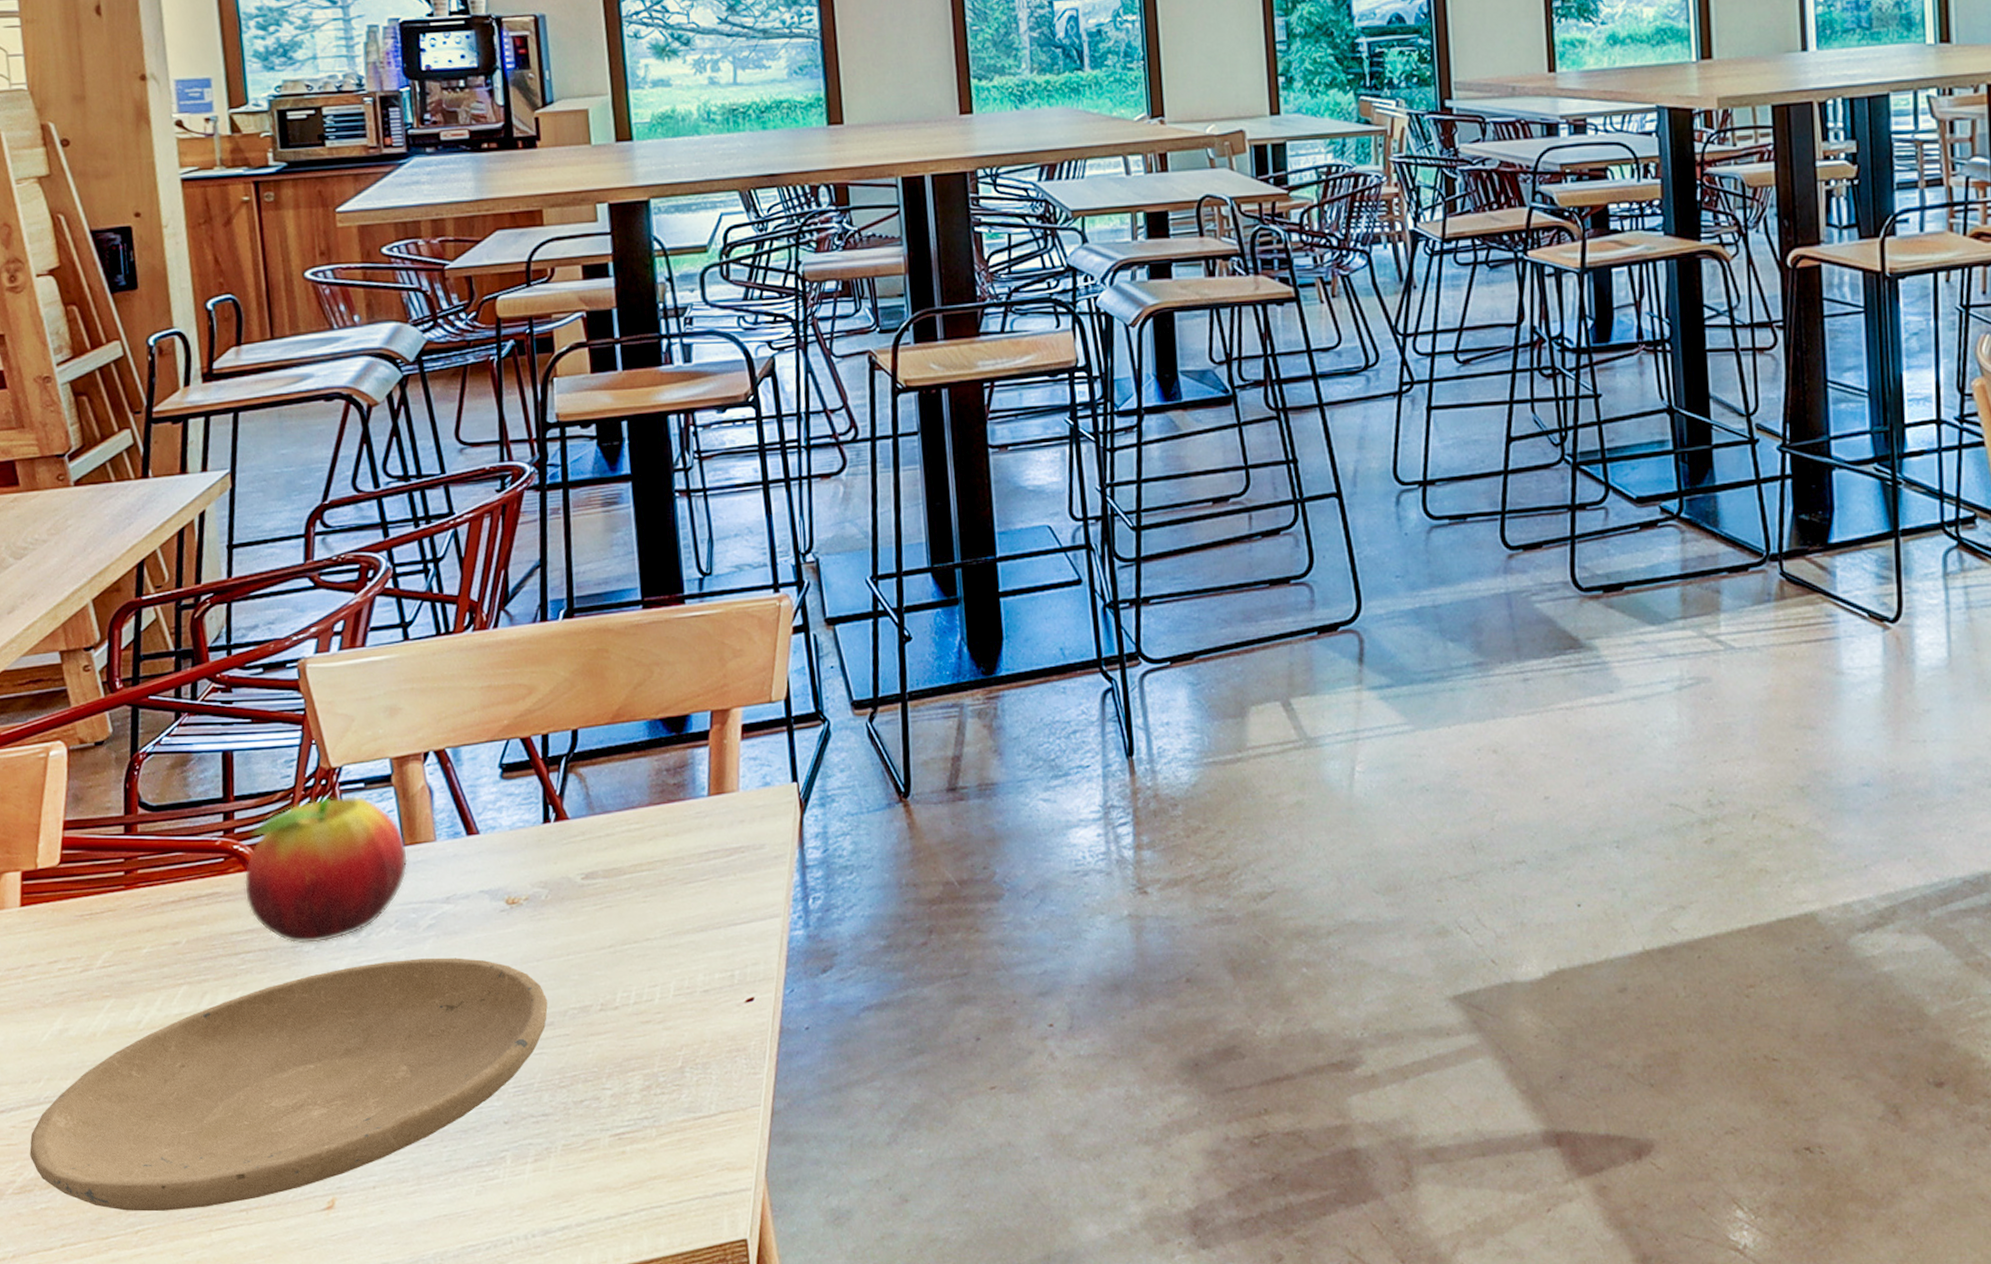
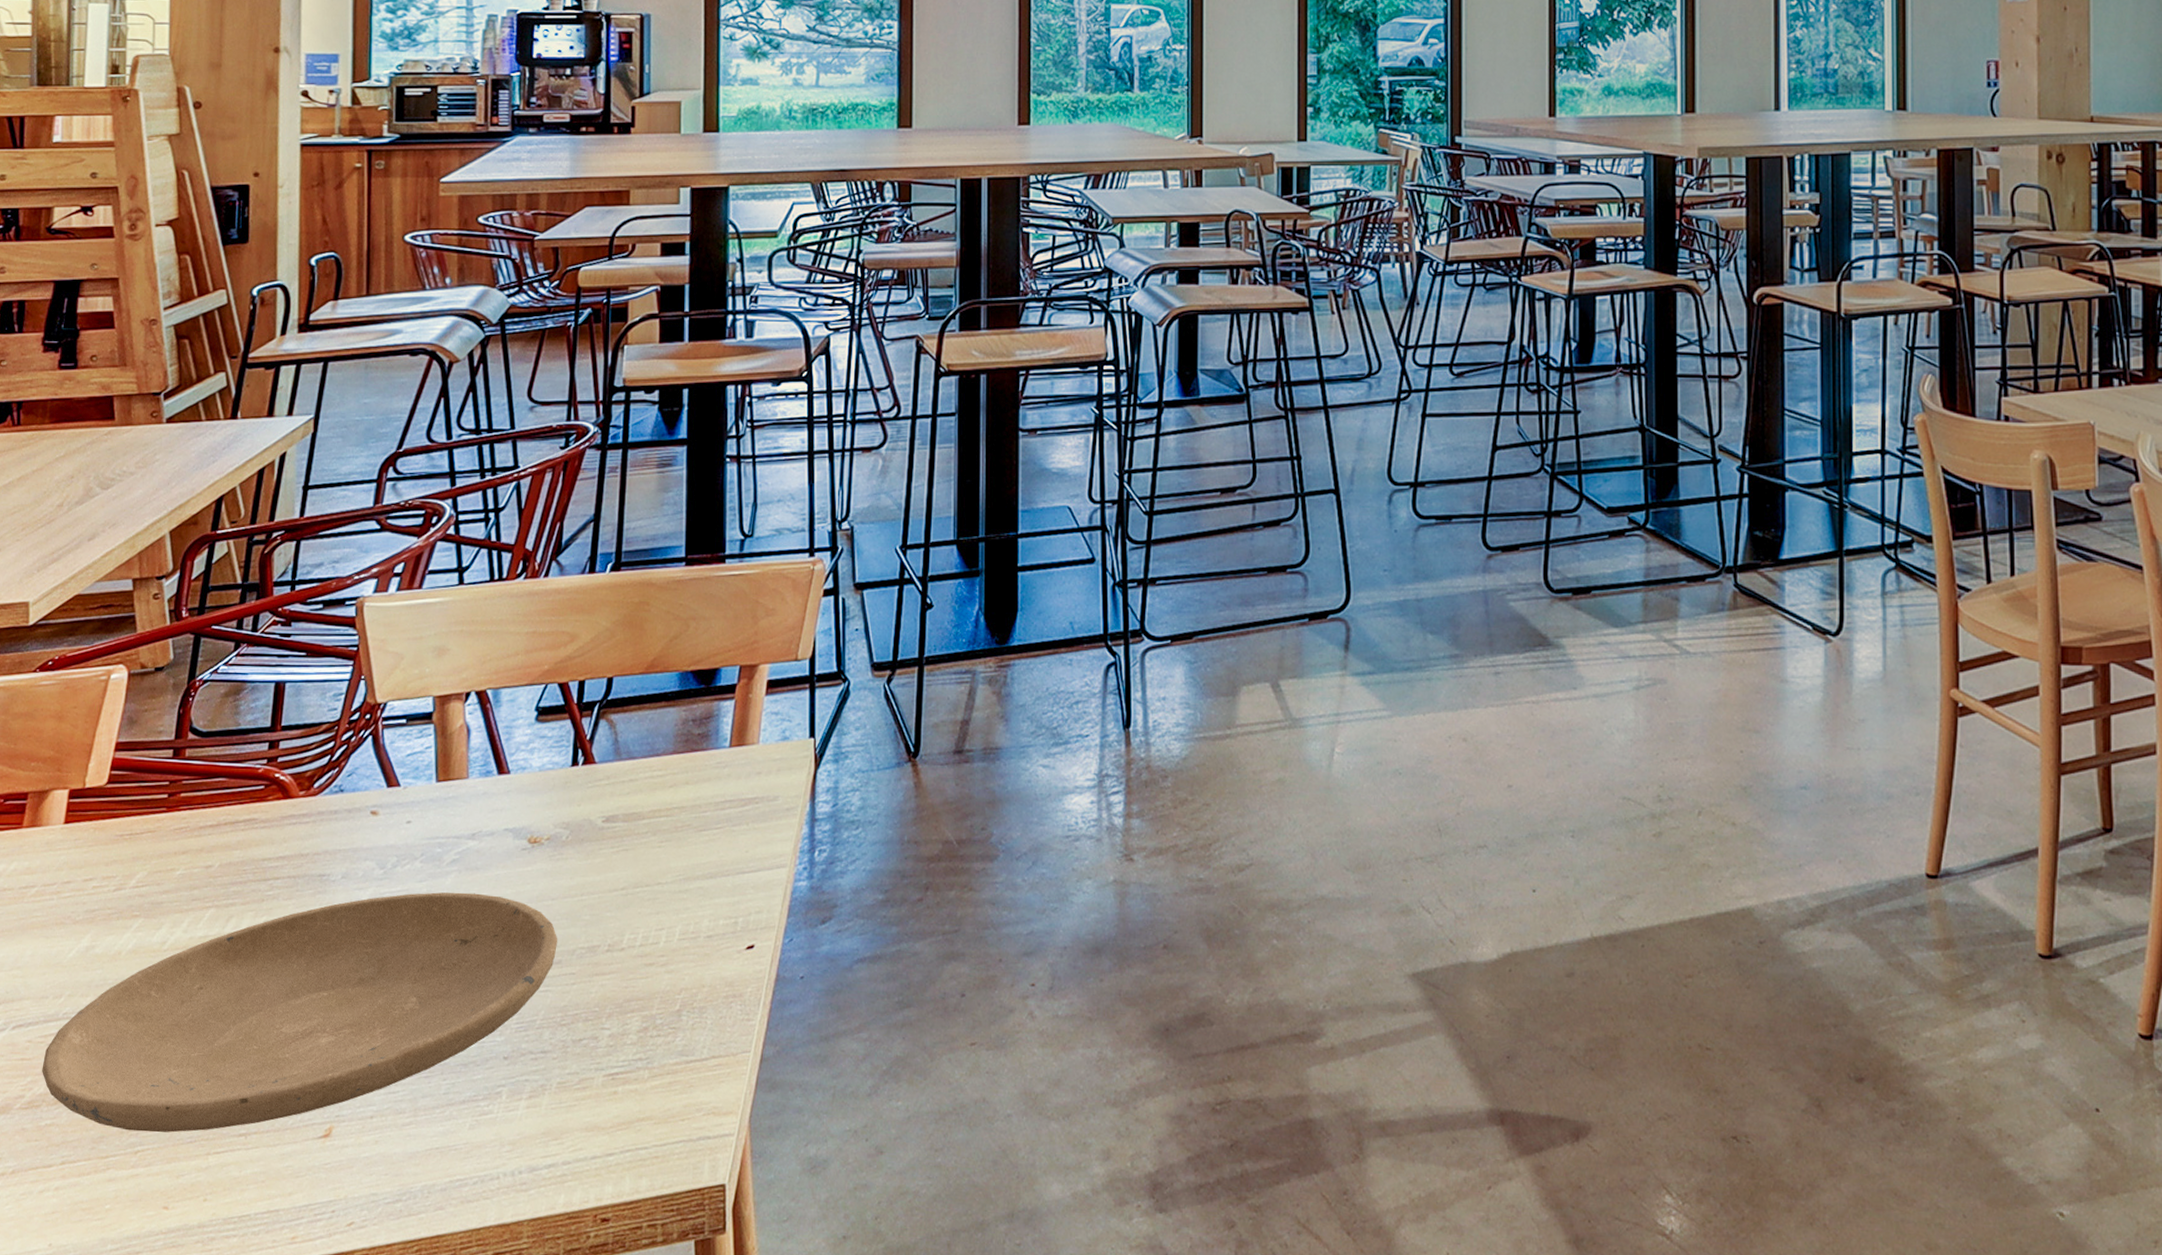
fruit: present [244,796,408,944] -> none [280,731,440,873]

